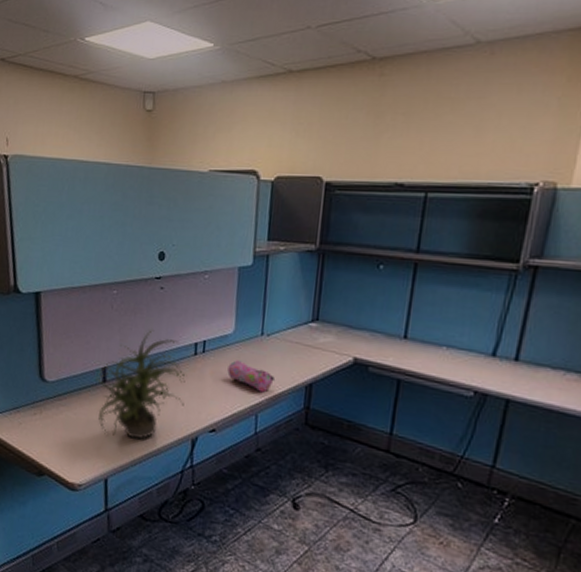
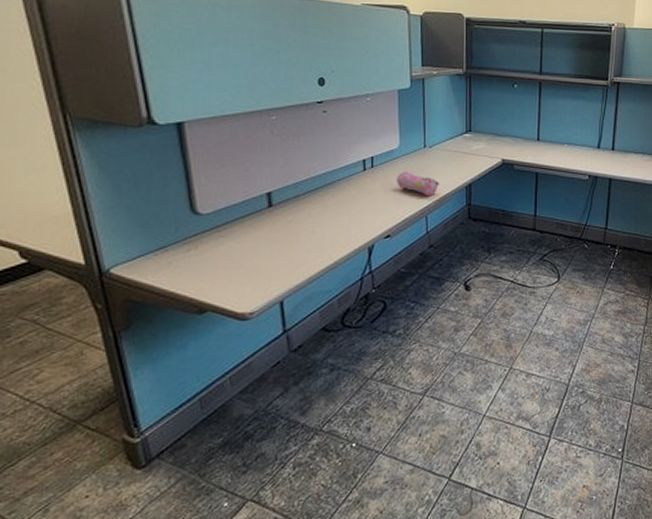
potted plant: present [96,328,186,440] -> none [260,150,358,258]

